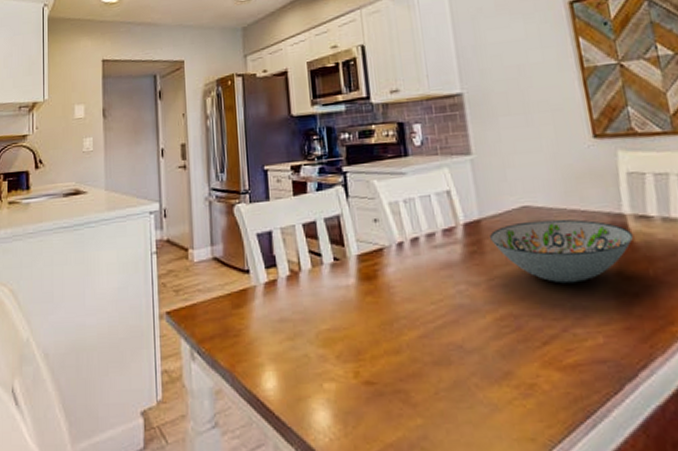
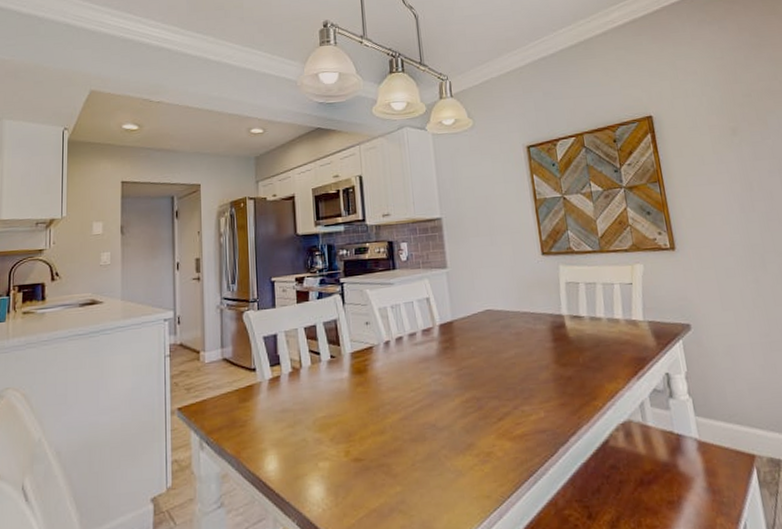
decorative bowl: present [490,219,634,284] -> none [460,319,569,371]

